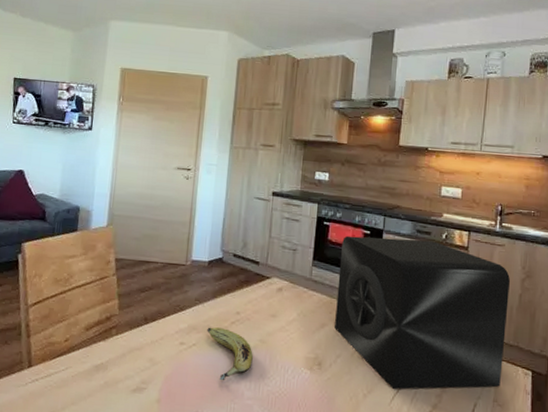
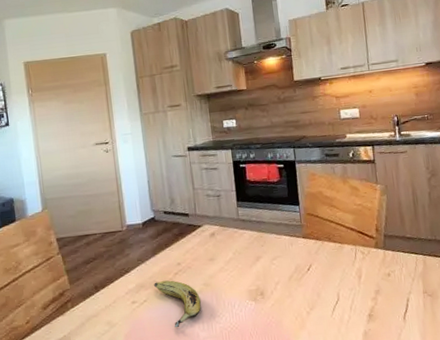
speaker: present [335,235,510,390] -> none [260,161,427,301]

